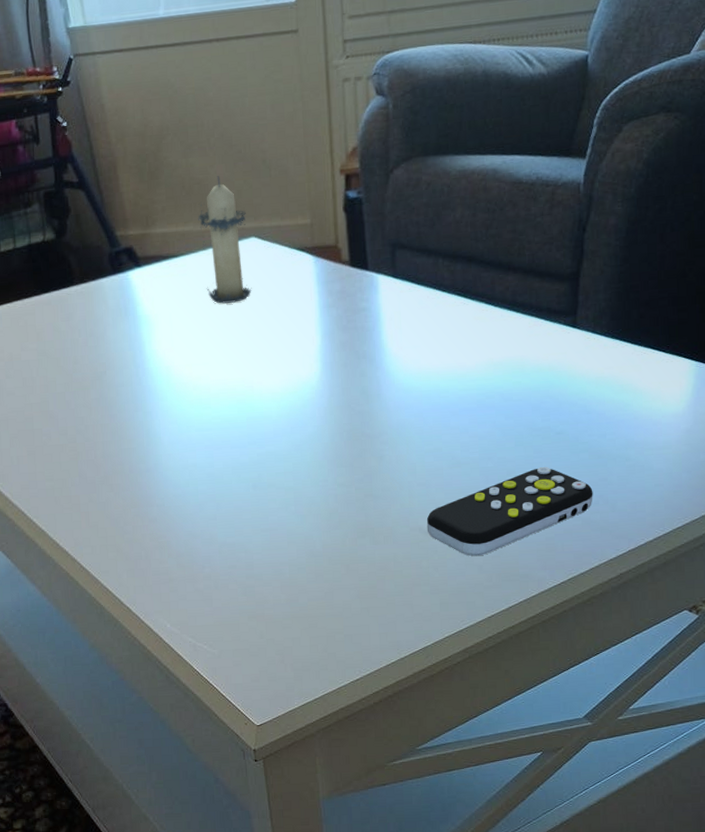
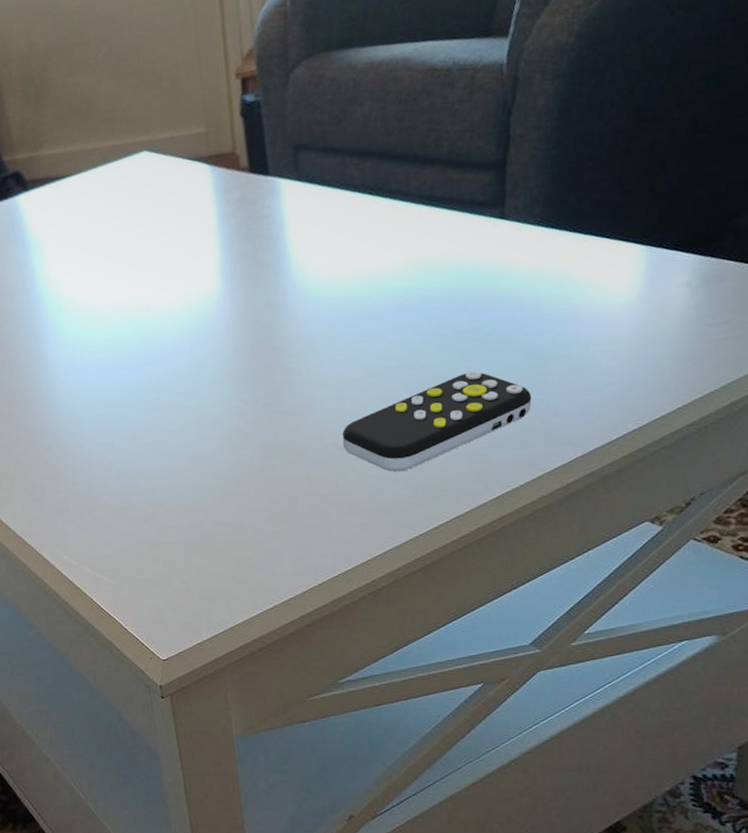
candle: present [198,176,252,304] -> none [87,91,145,222]

